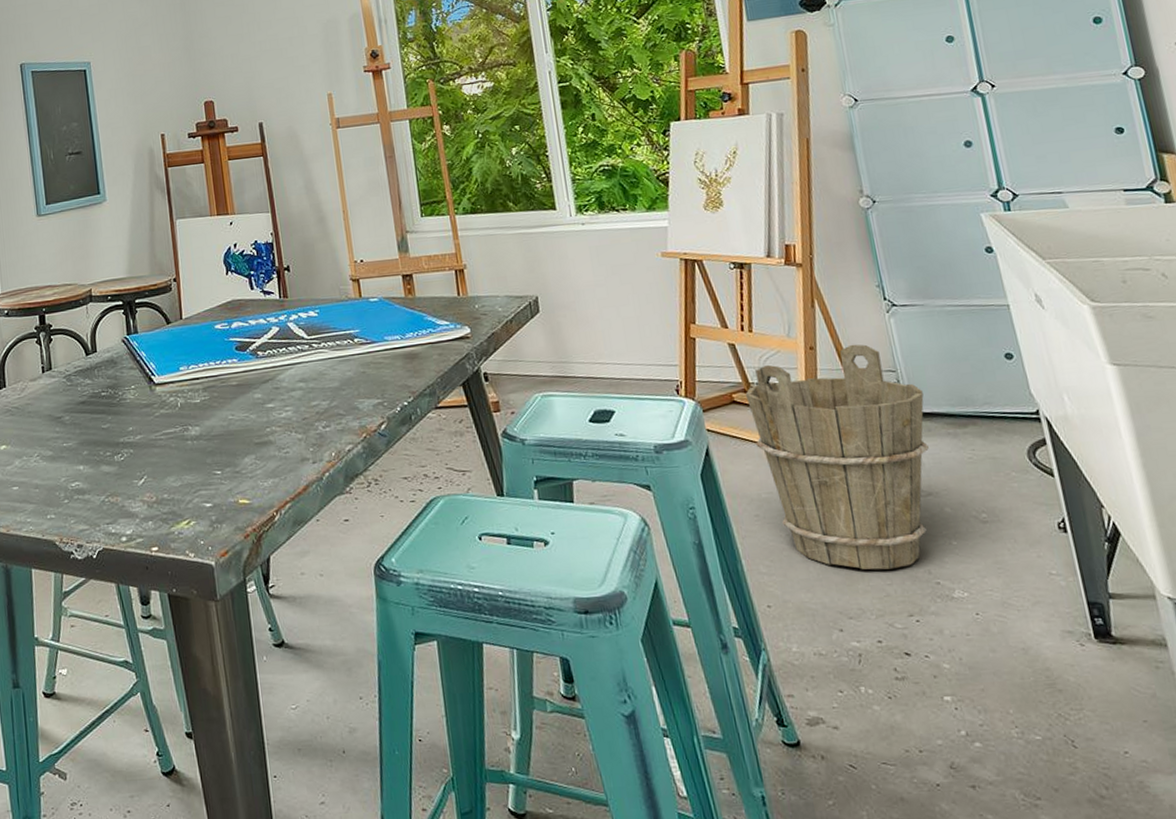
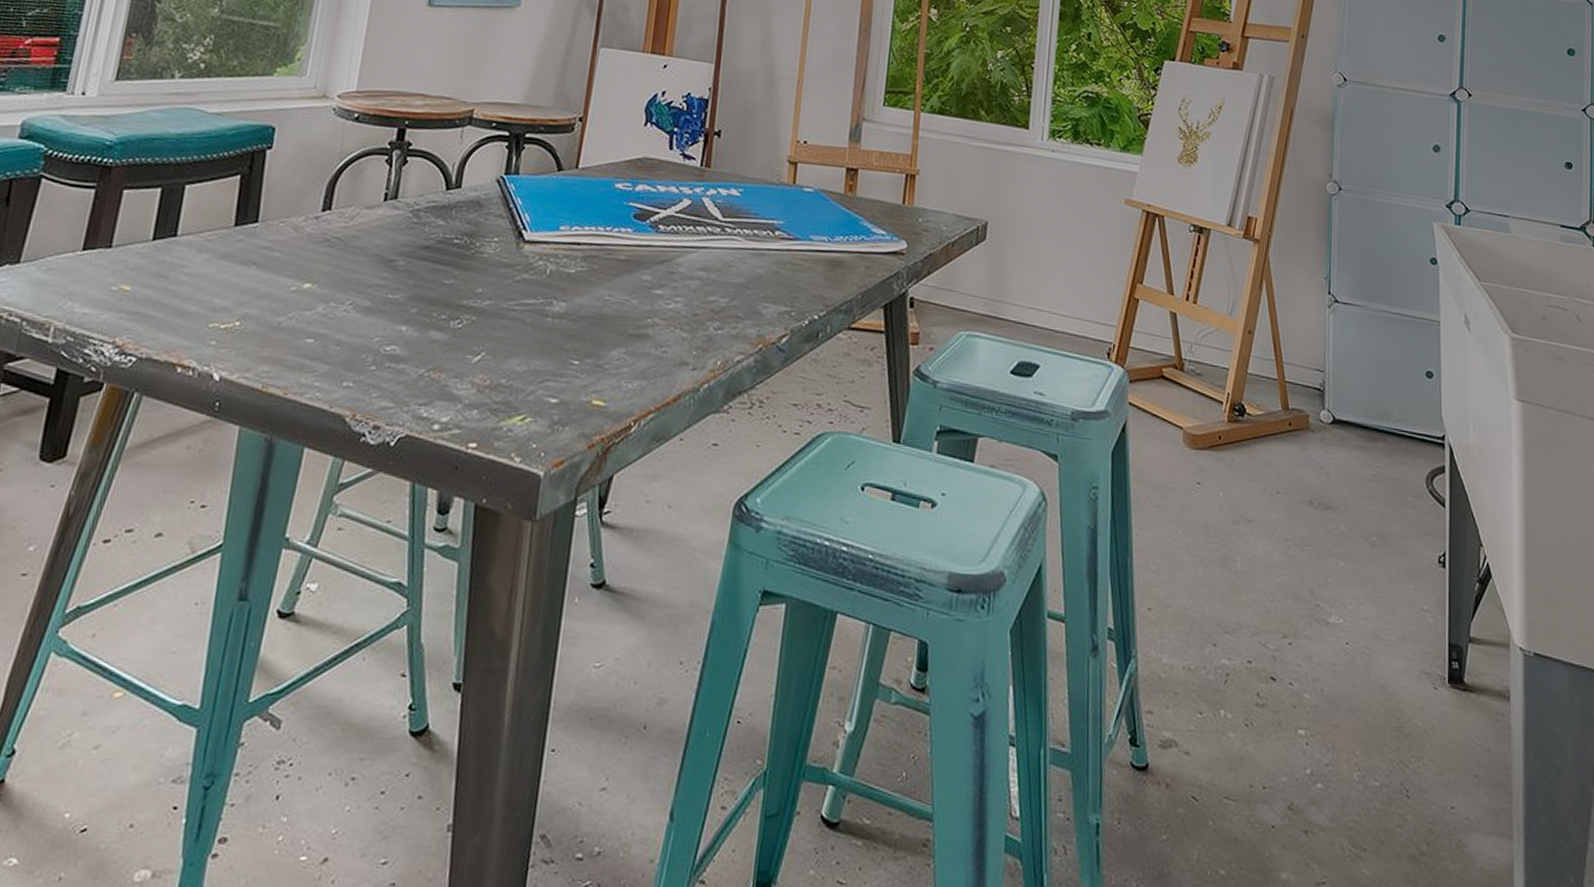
bucket: present [745,344,929,570] -> none [1174,335,1344,584]

